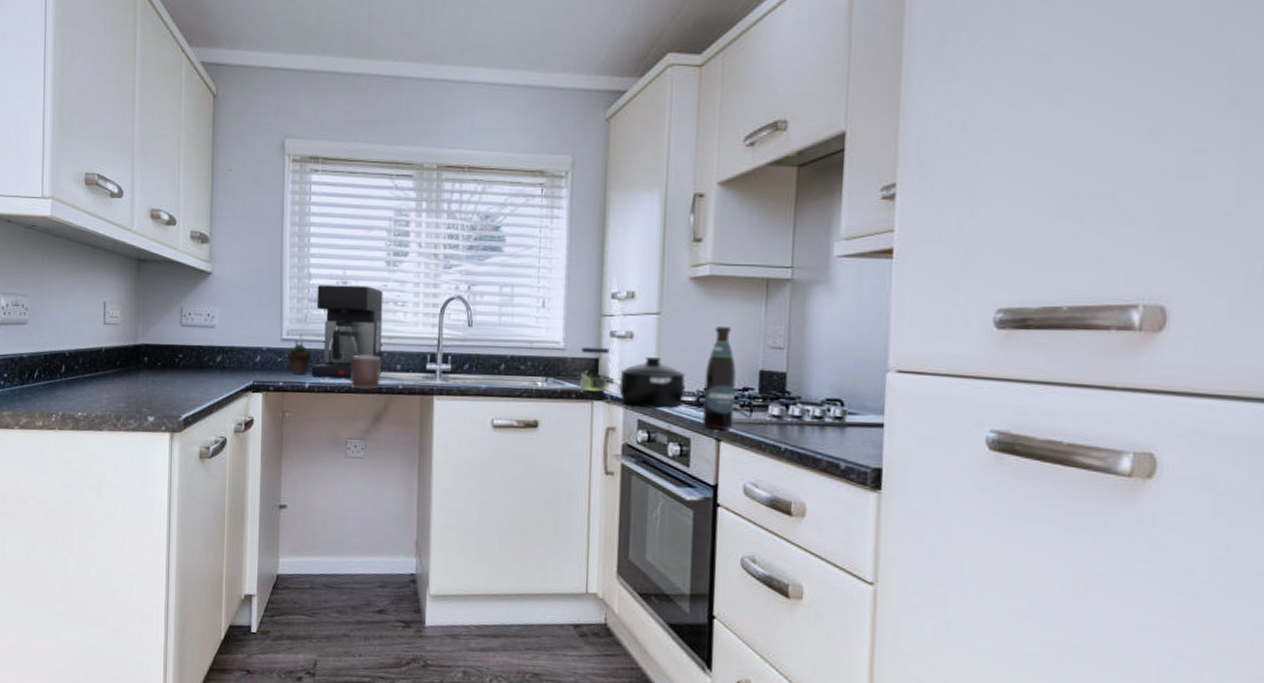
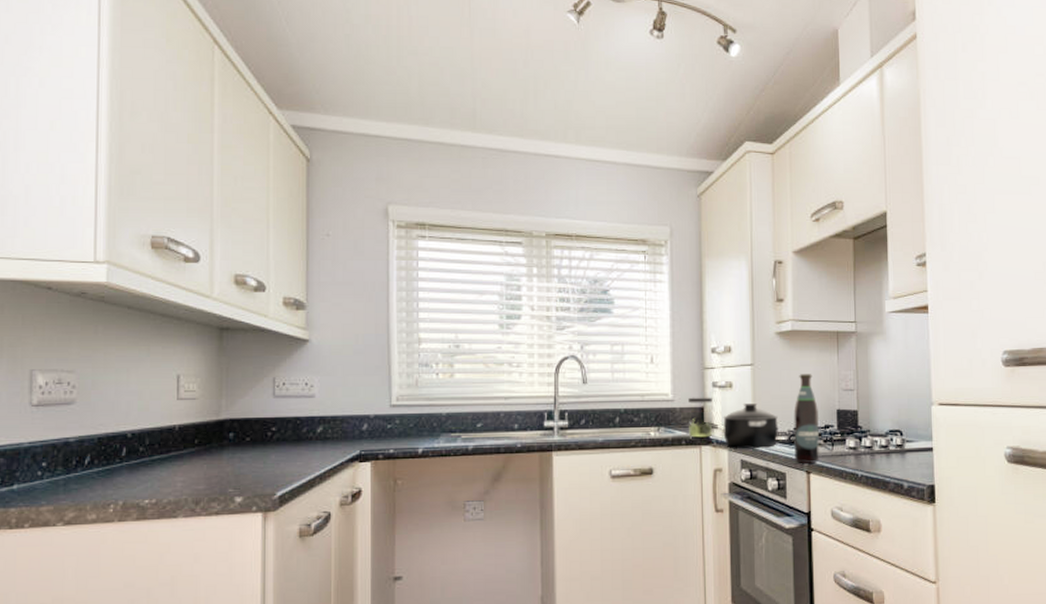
succulent plant: present [287,334,311,374] -> none [397,399,424,440]
coffee maker: present [311,285,383,379] -> none [424,348,499,442]
mug: present [350,356,381,390] -> none [466,417,498,452]

